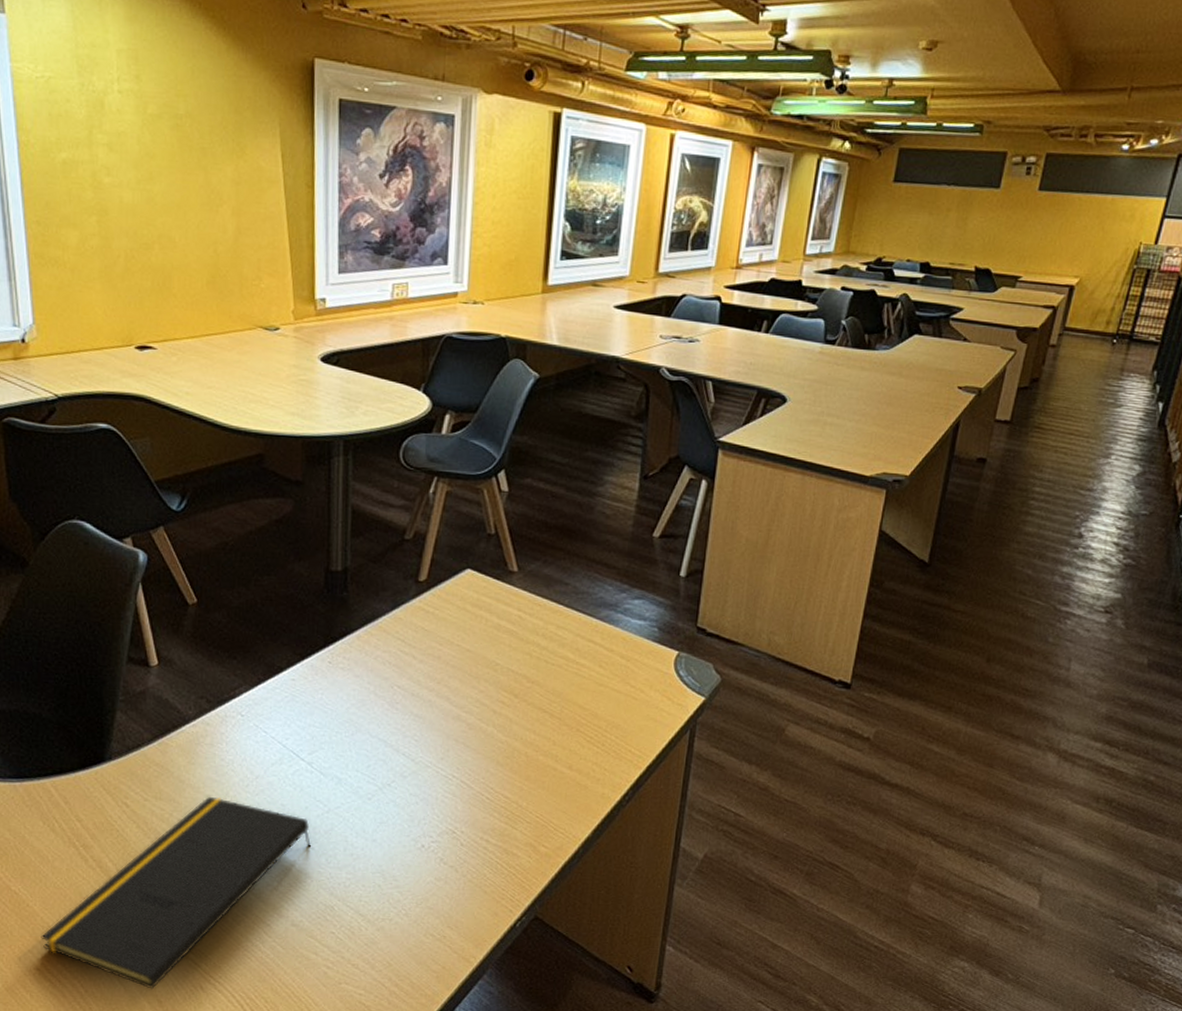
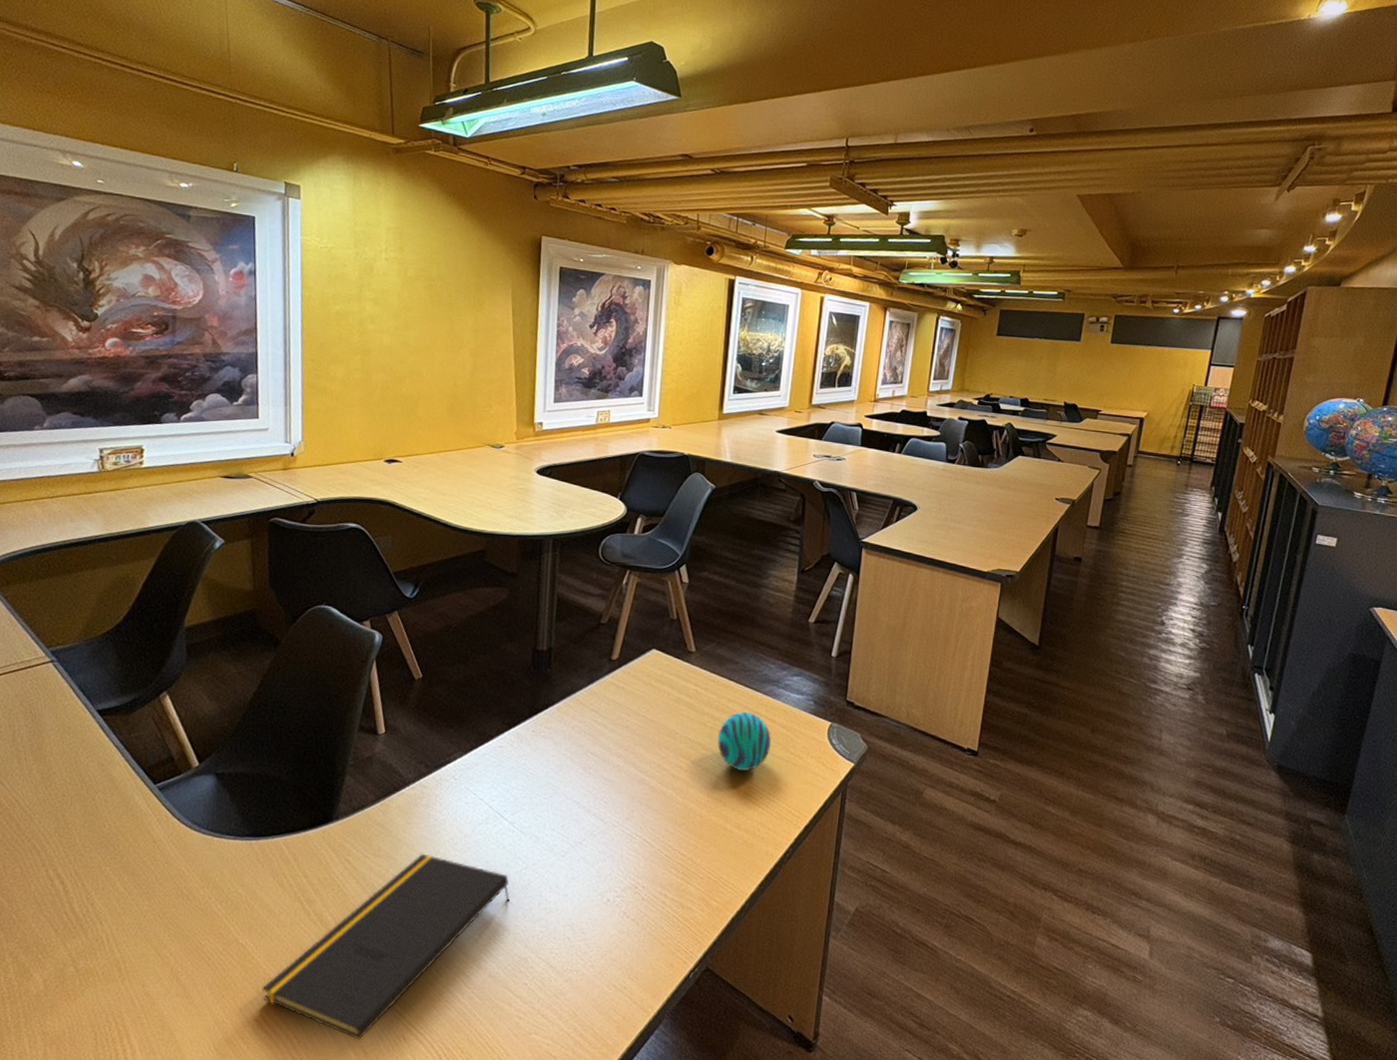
decorative ball: none [545,640,608,706] -> present [718,712,771,771]

